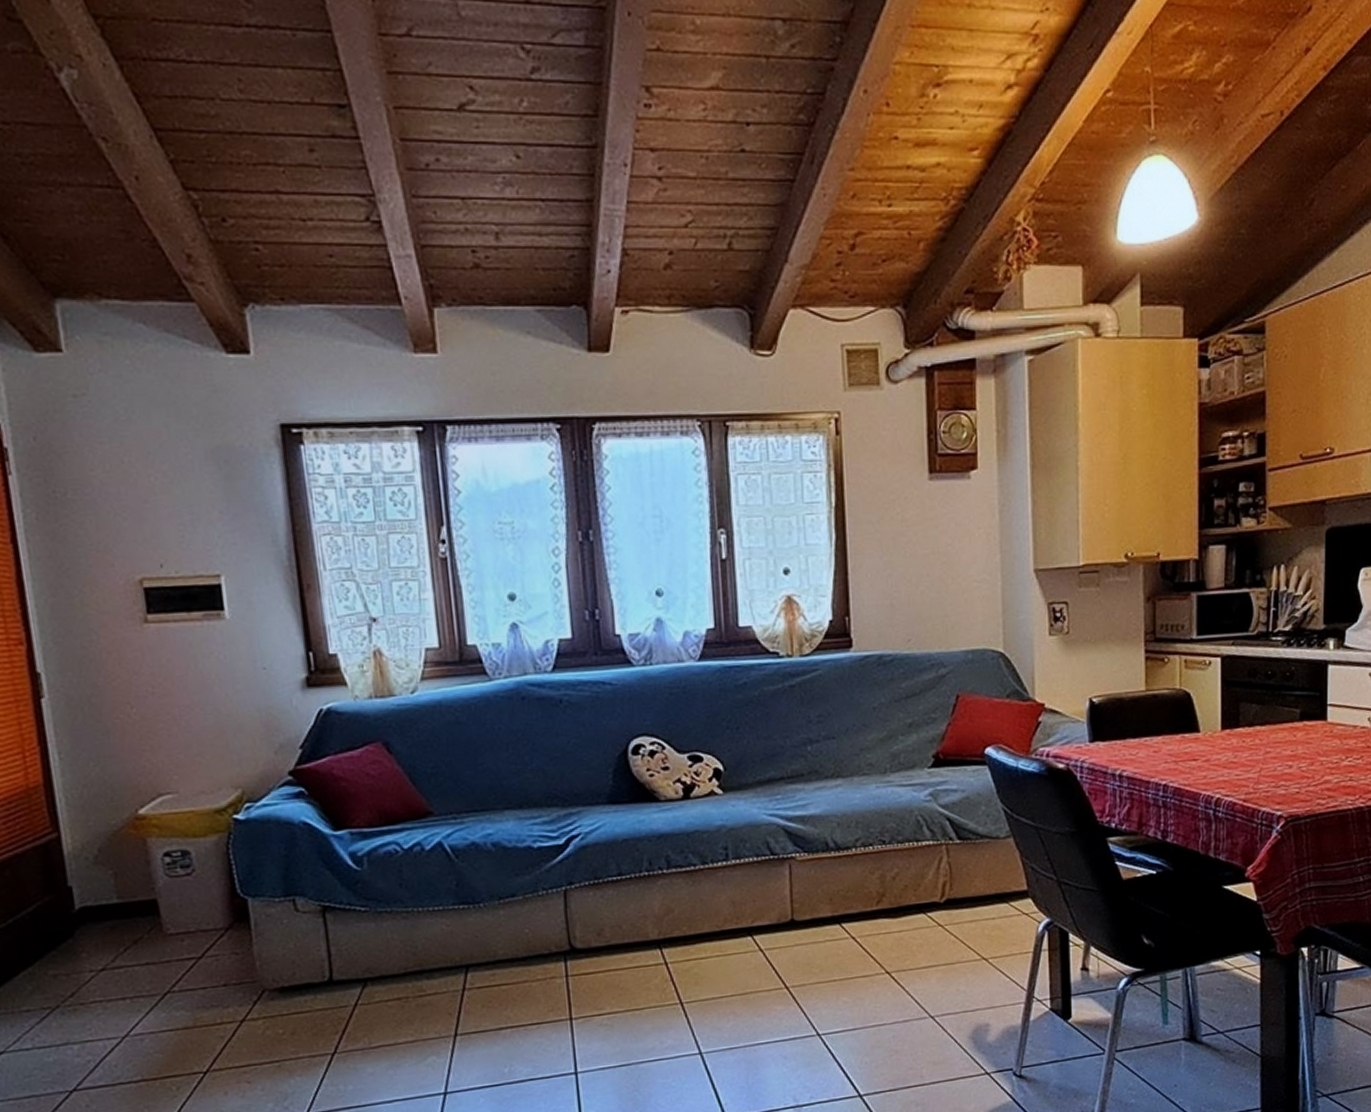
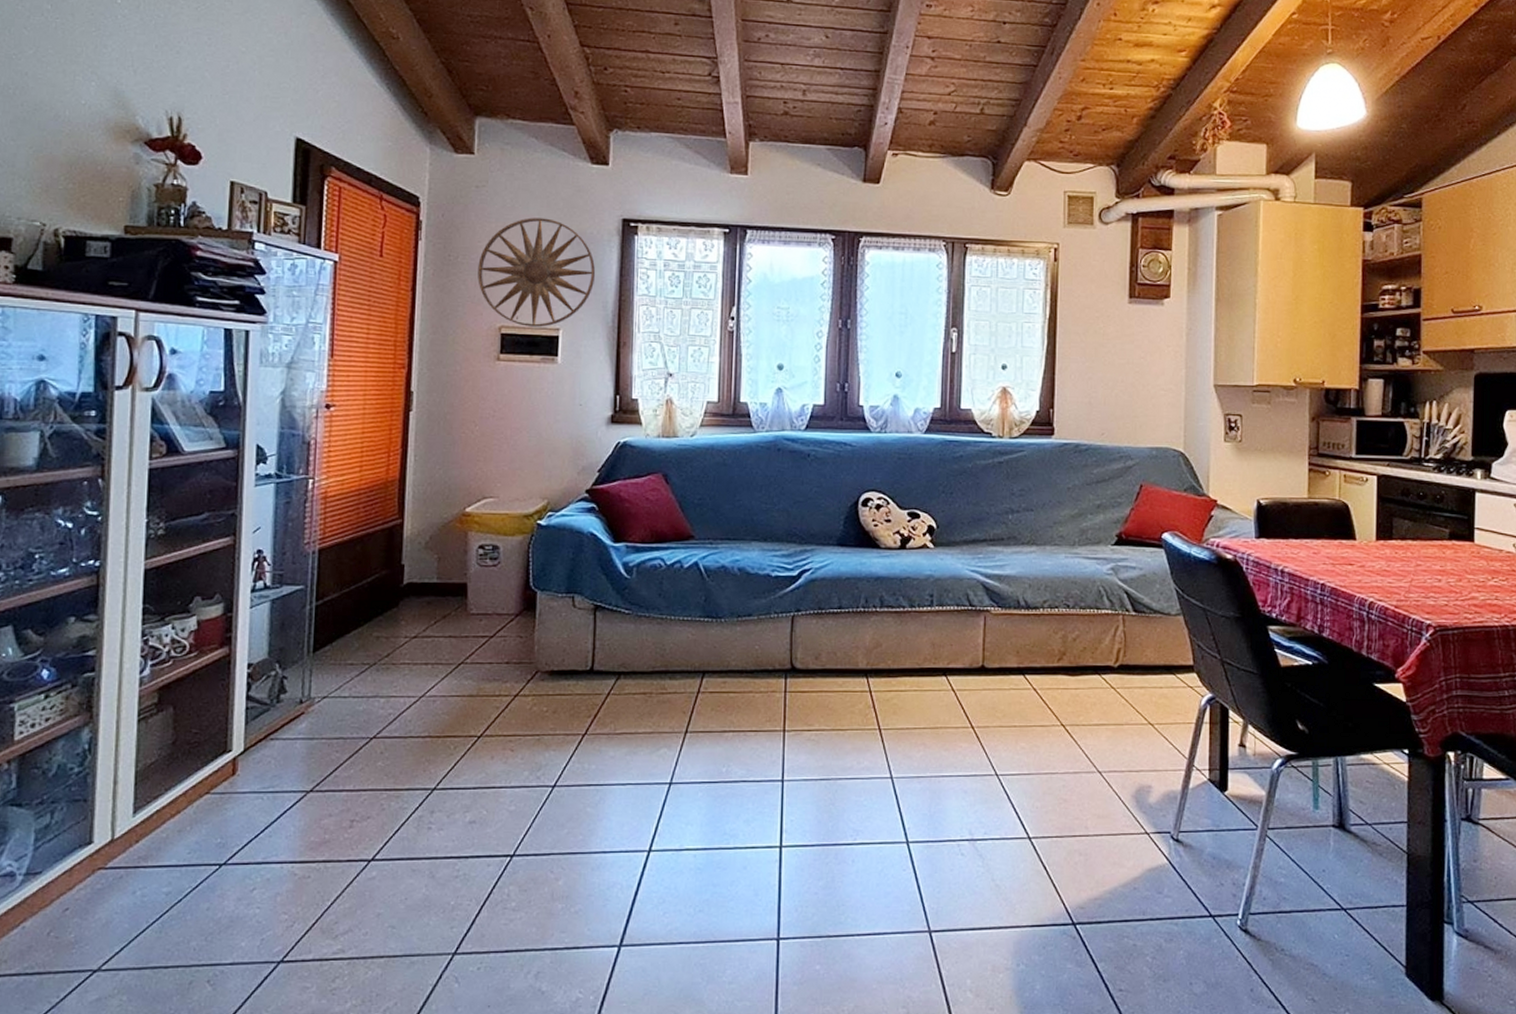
wall art: none [95,431,257,576] -> present [478,218,596,327]

